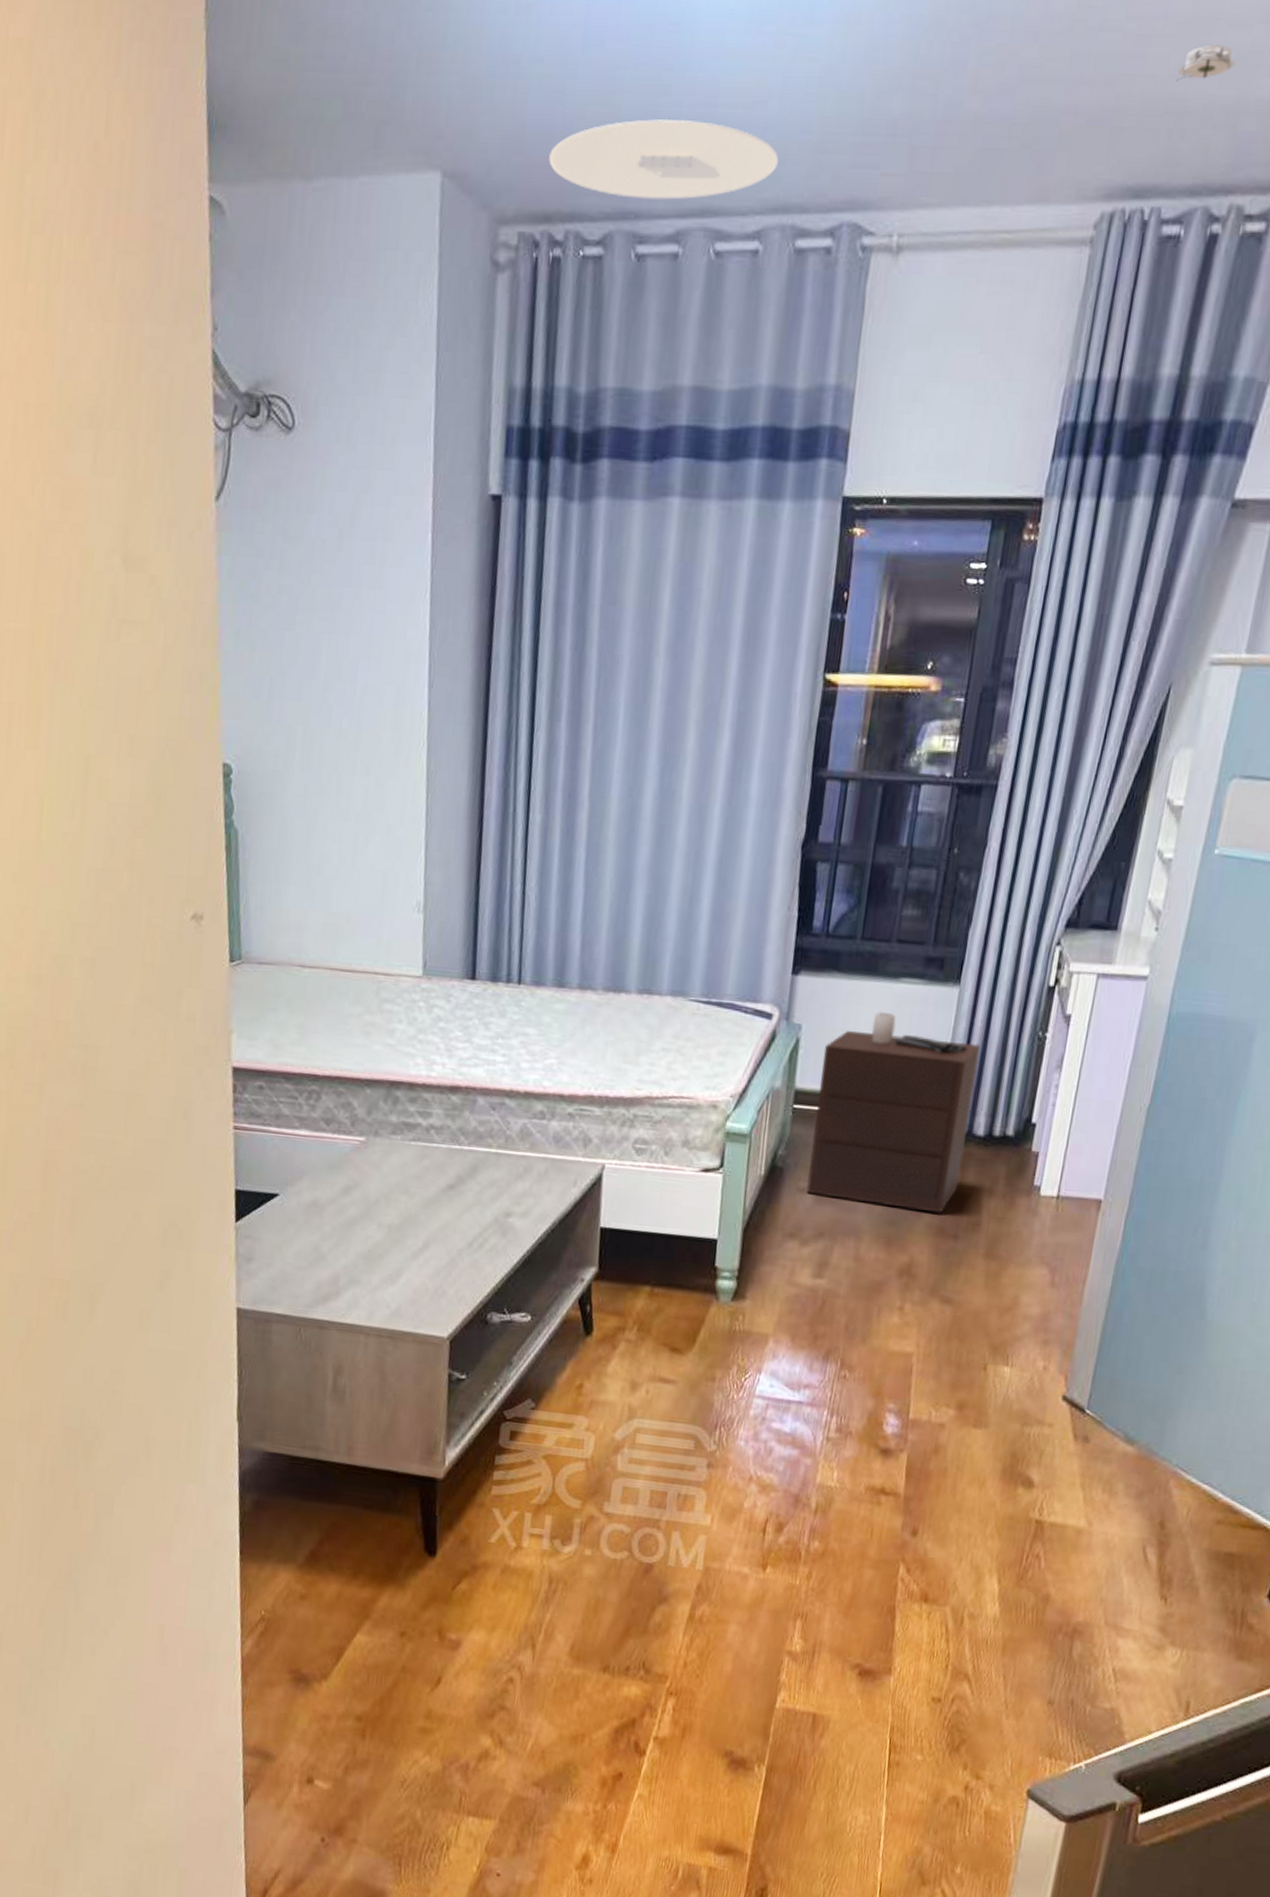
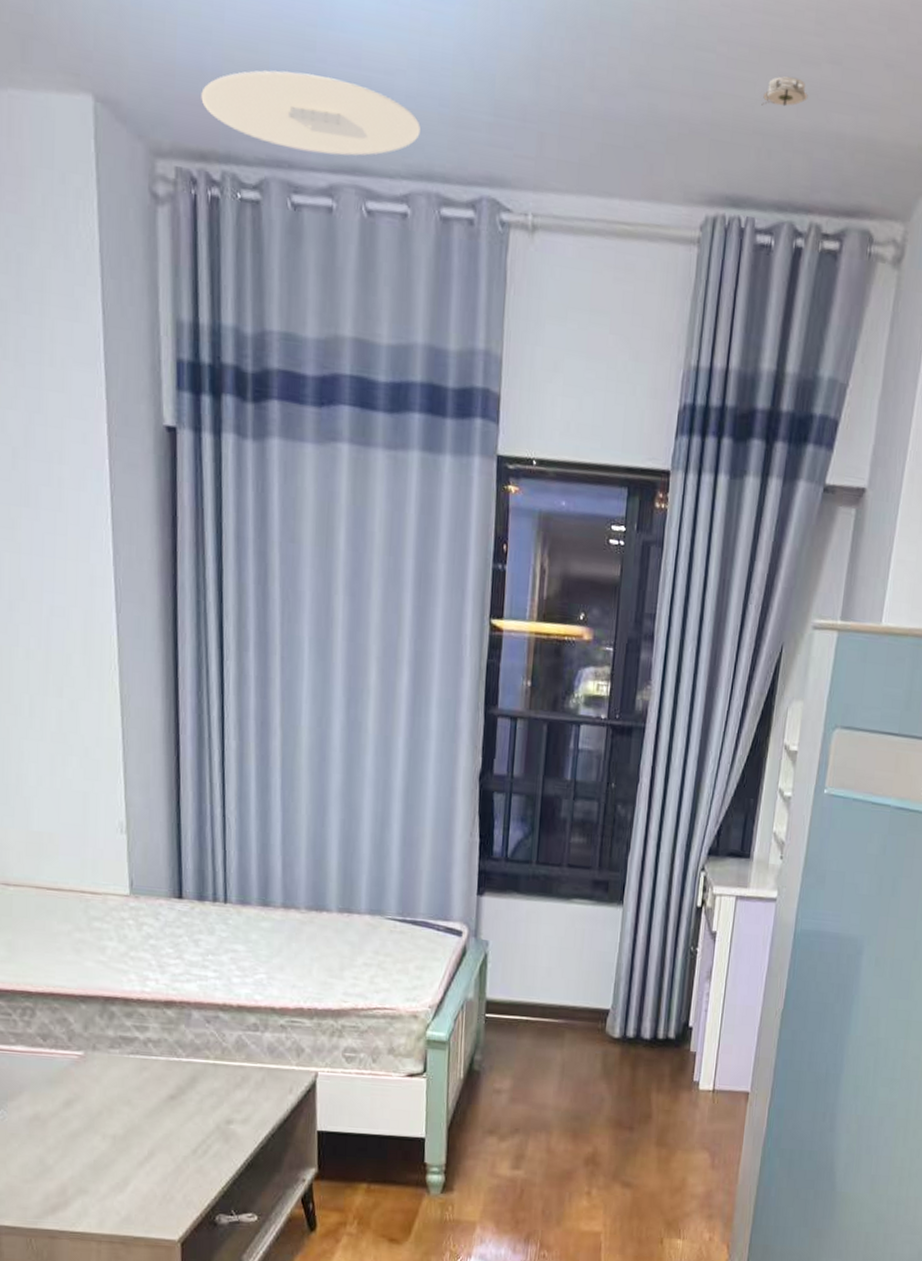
nightstand: present [805,1011,981,1214] -> none [500,928,644,1108]

